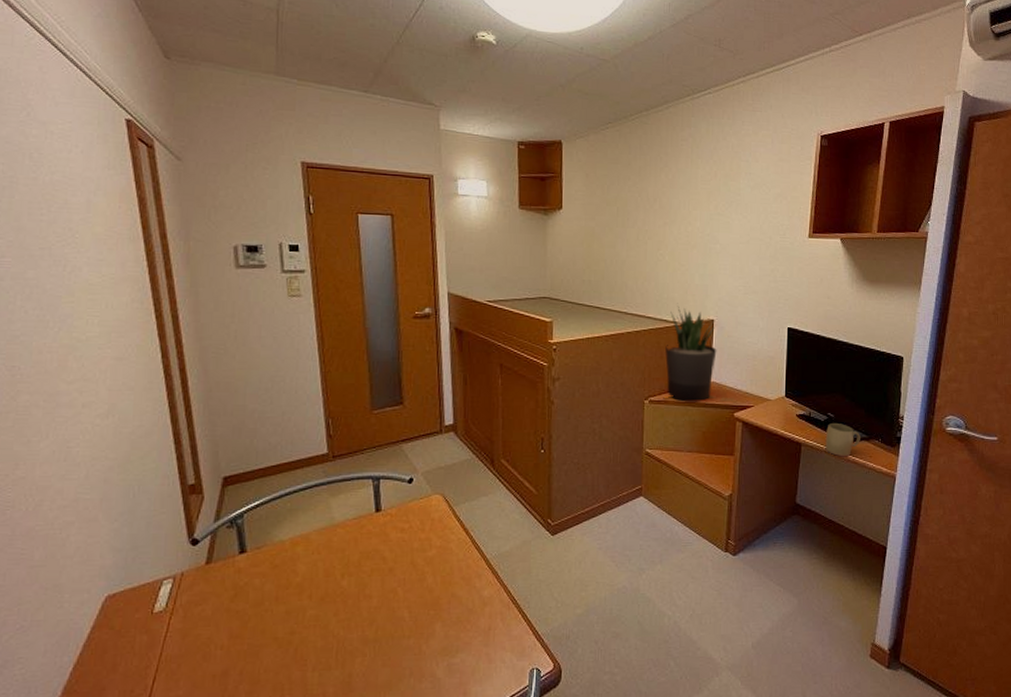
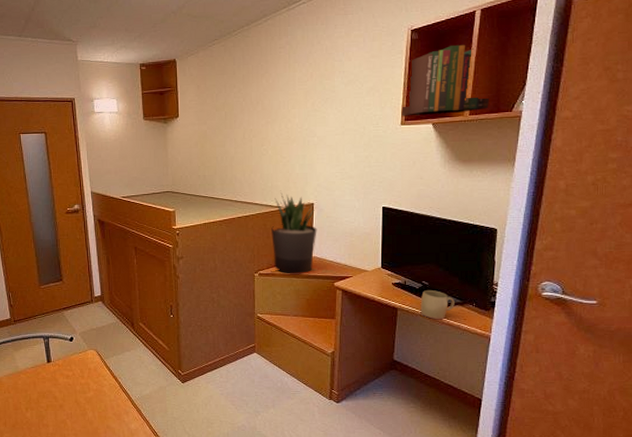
books: none [809,156,898,230] -> present [401,44,490,116]

